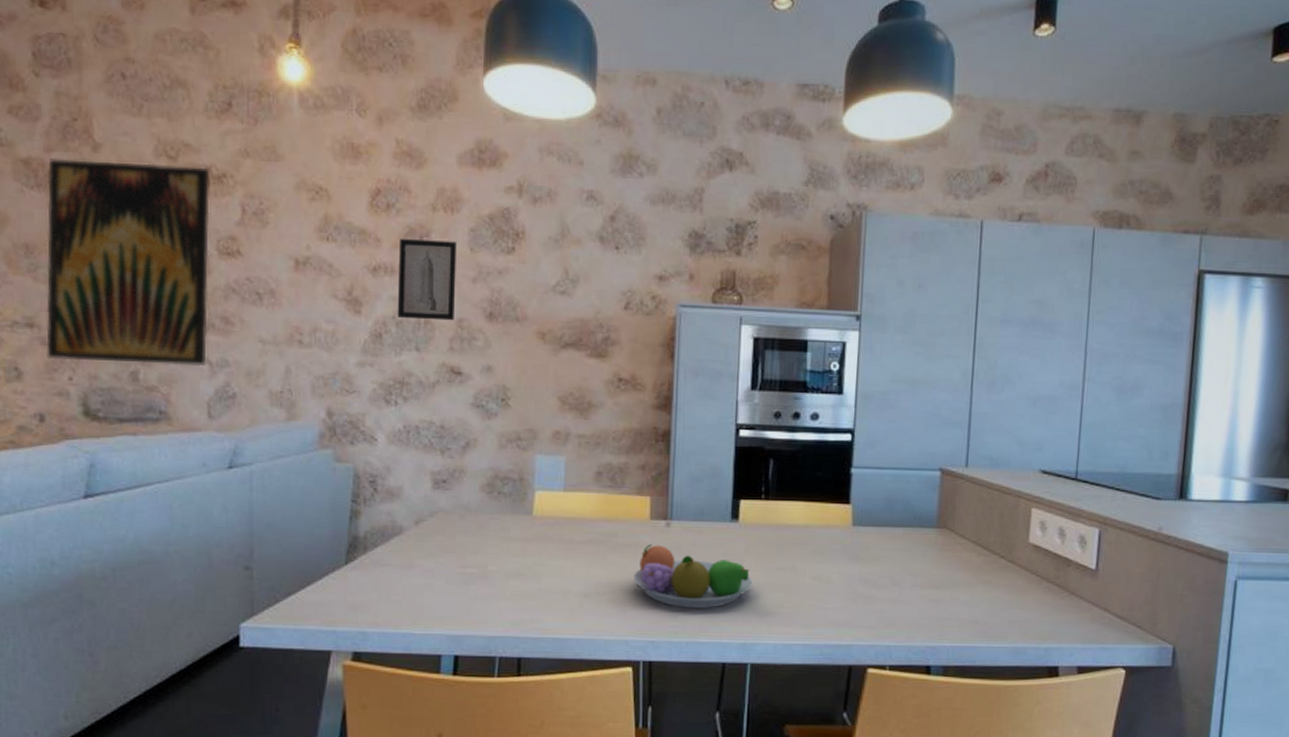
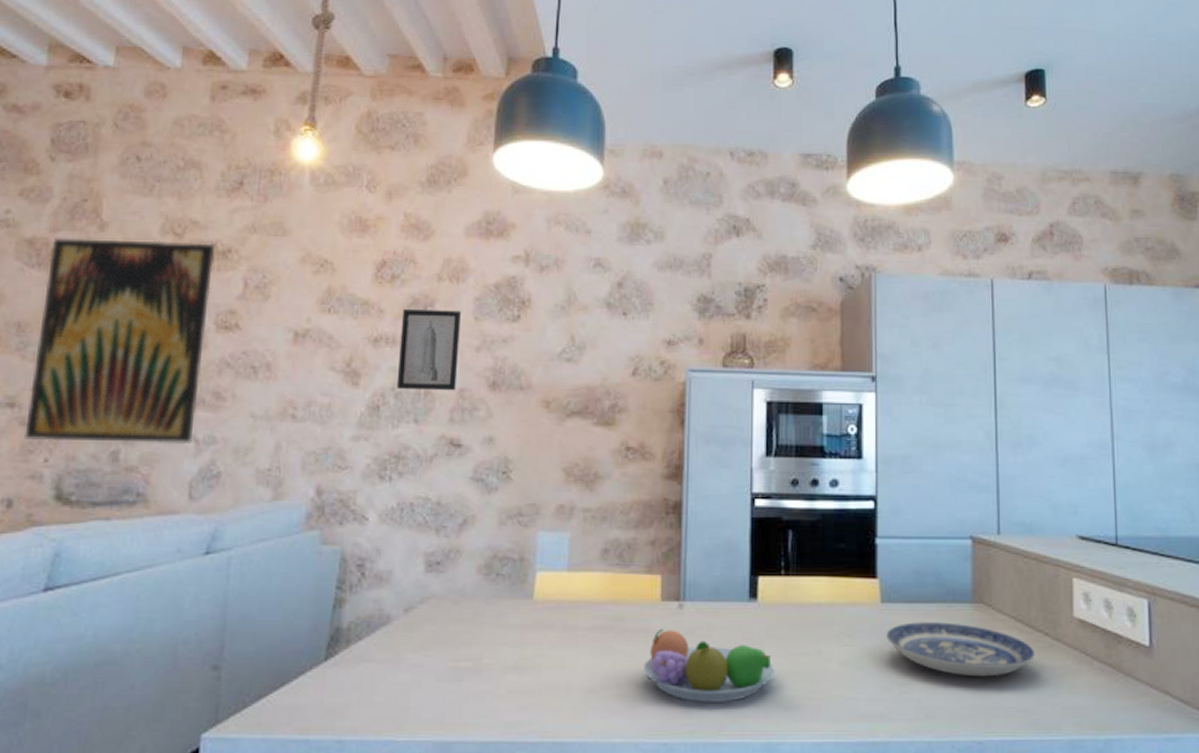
plate: none [855,543,990,593] -> present [886,622,1035,677]

